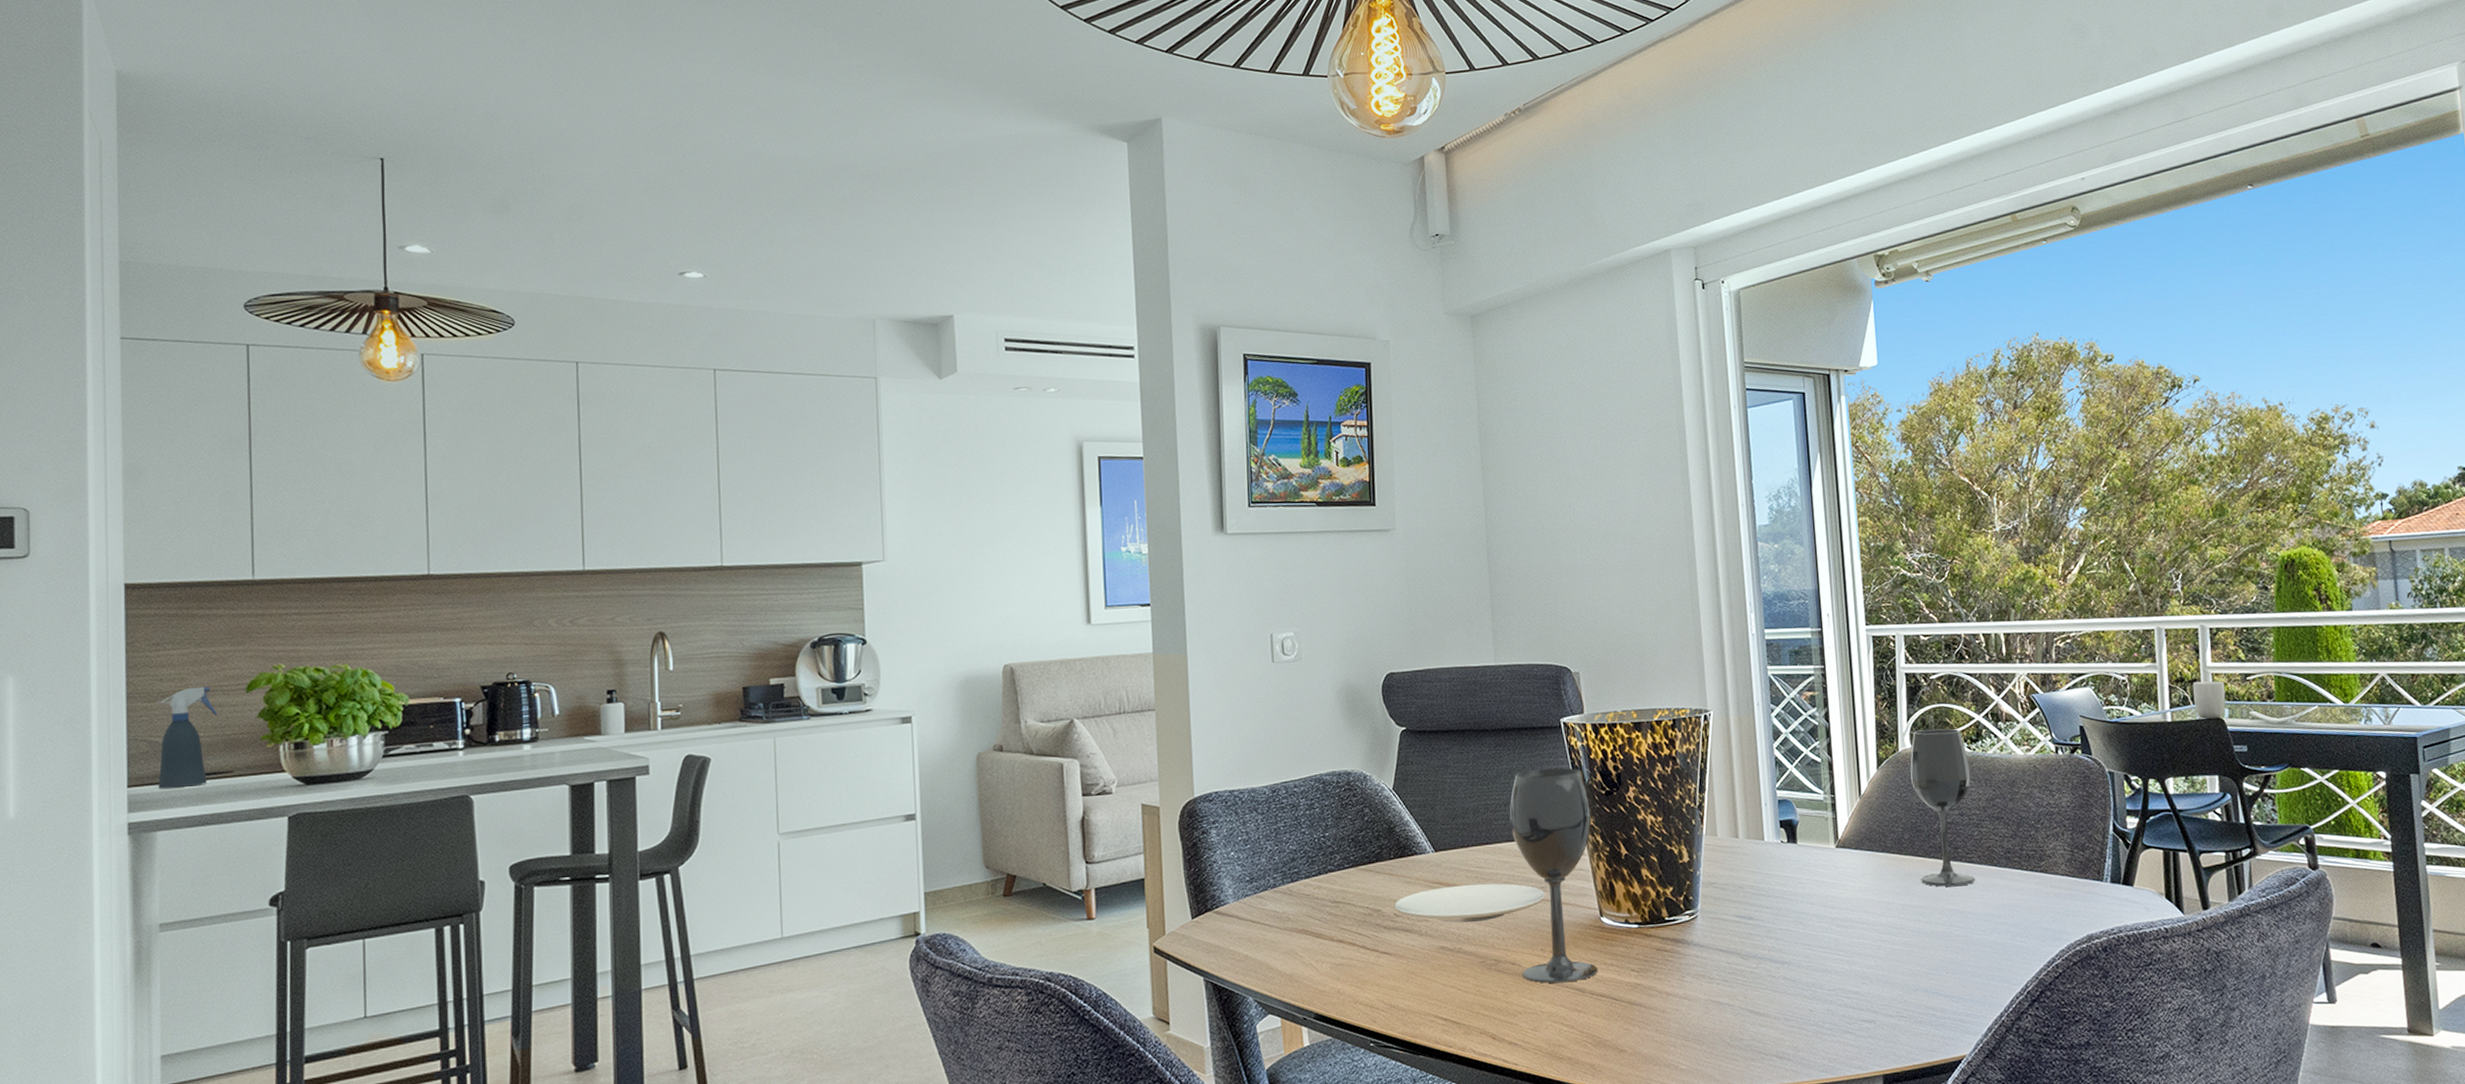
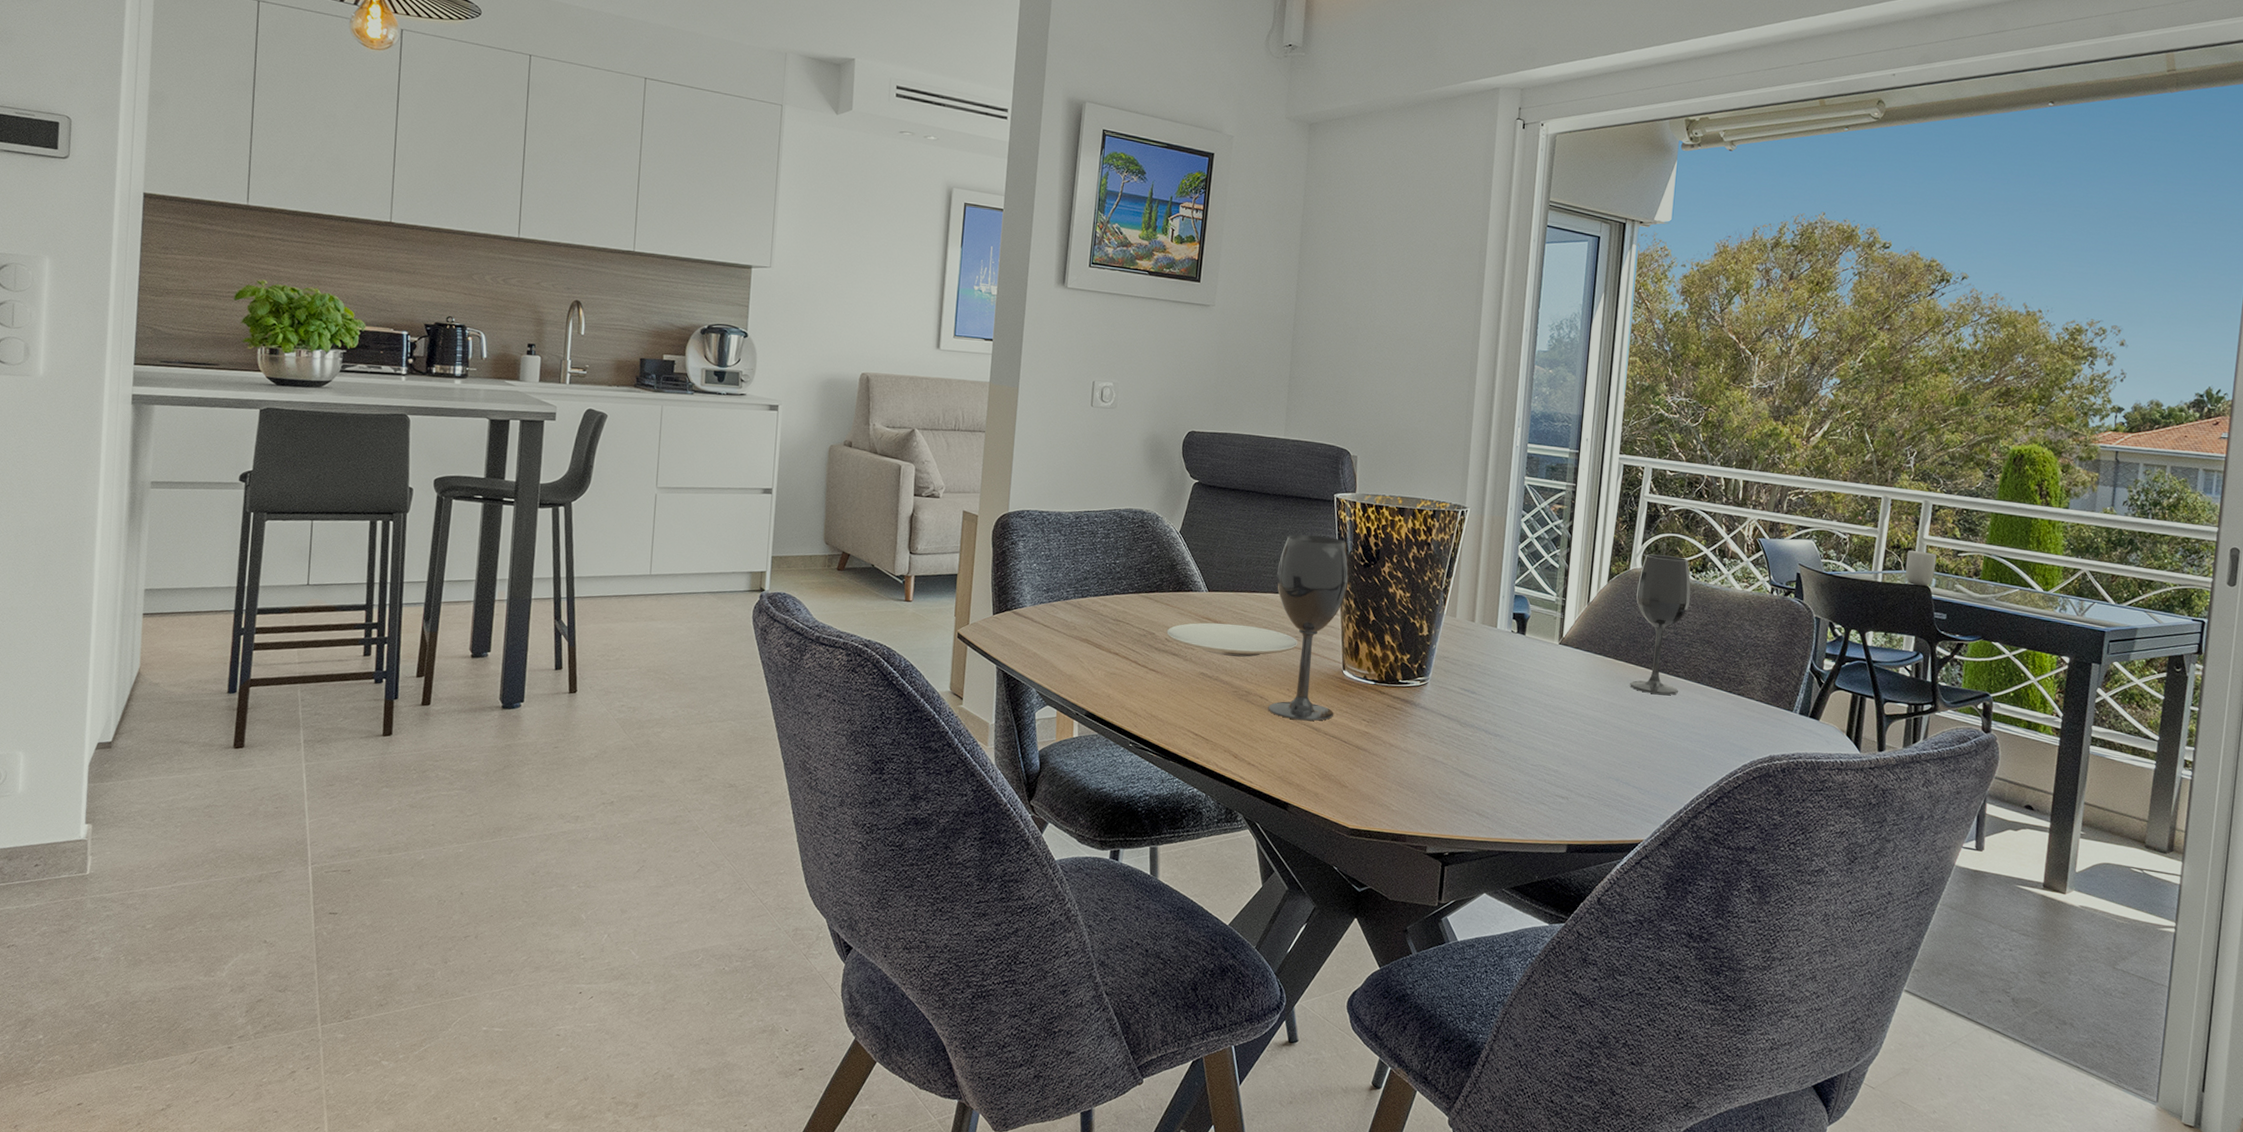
spray bottle: present [157,686,218,789] -> none [158,289,210,372]

